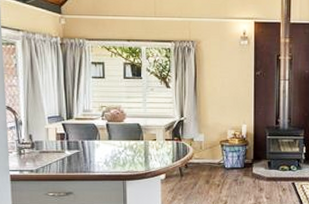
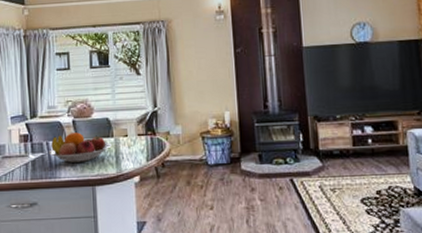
fruit bowl: none [84,134,141,160] -> present [49,132,112,163]

